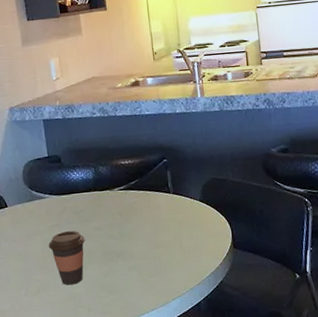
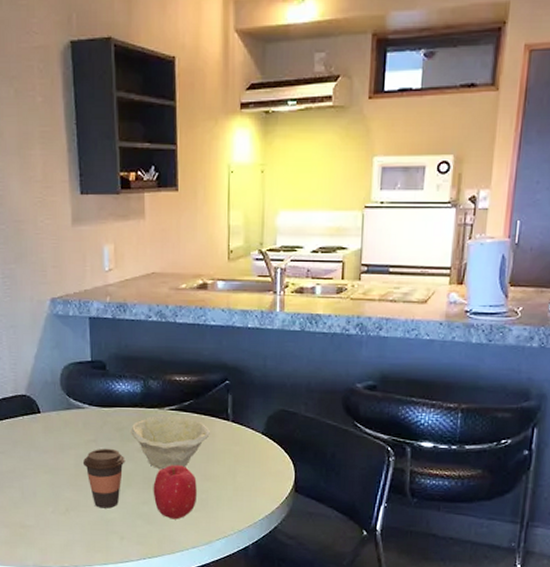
bowl: none [86,195,156,244] -> present [129,415,210,470]
fruit: none [111,237,151,287] -> present [153,465,197,520]

